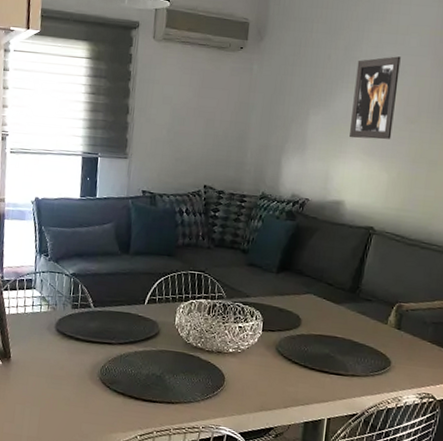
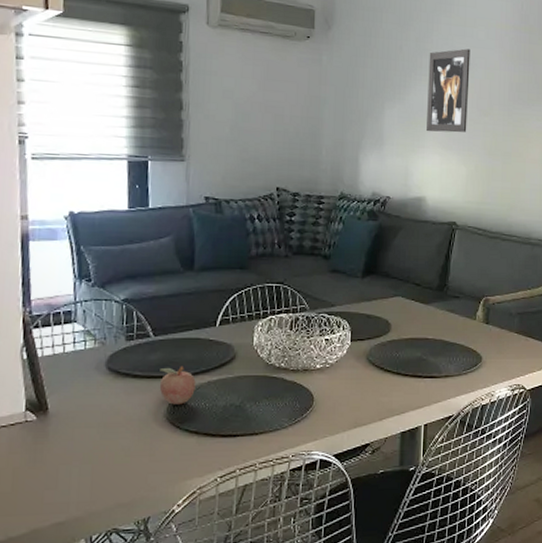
fruit: none [95,335,125,368] -> present [159,365,196,405]

